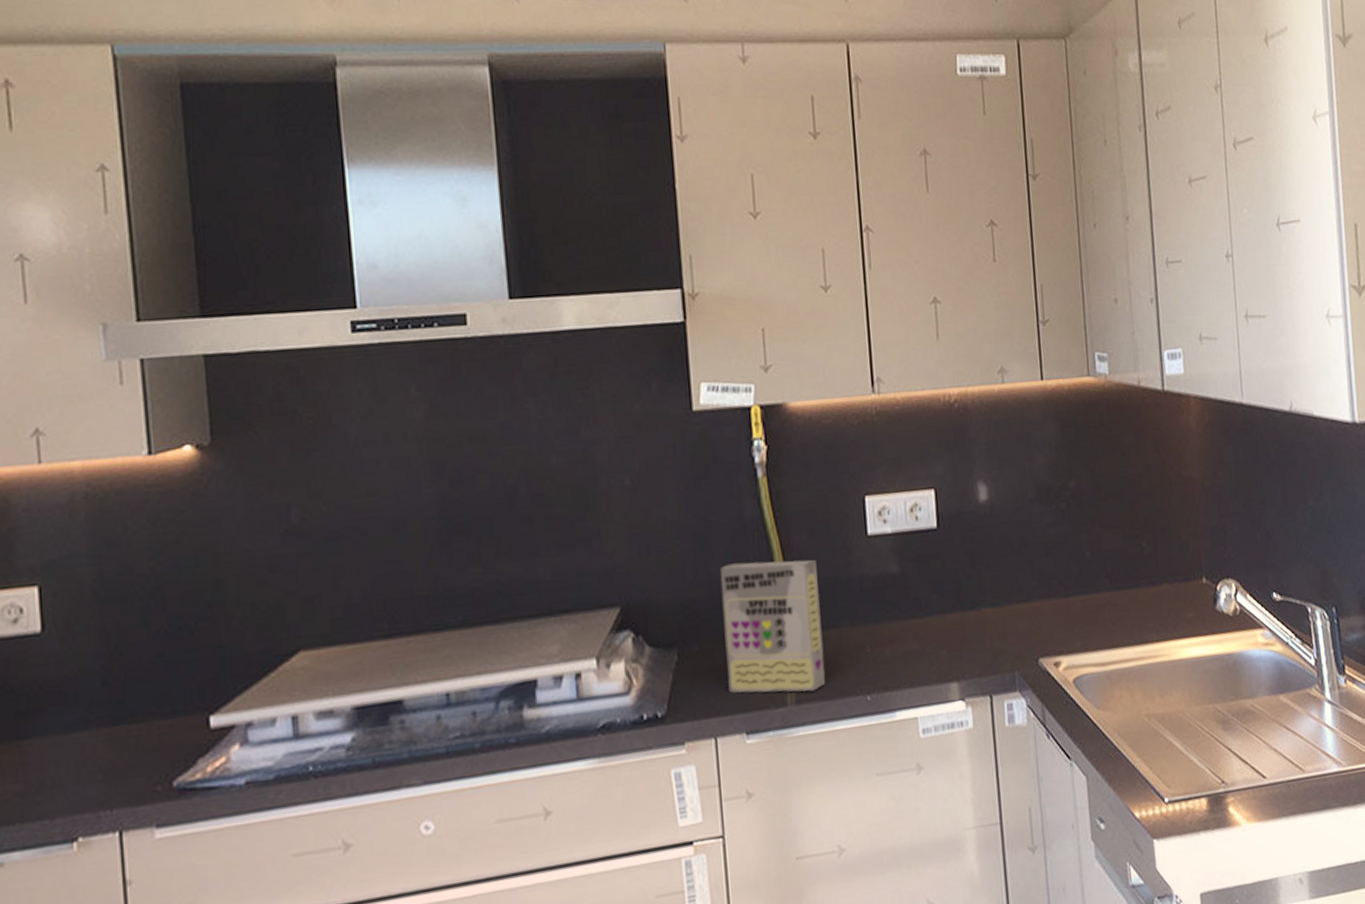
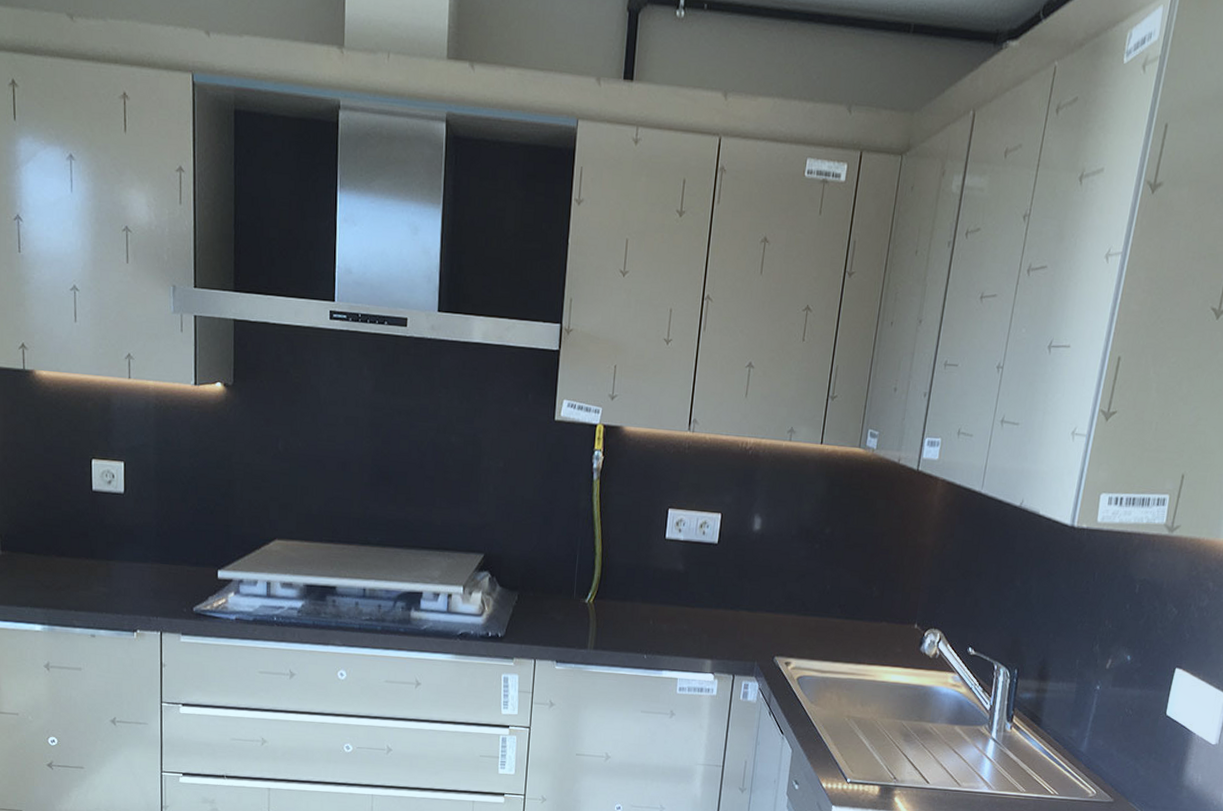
cereal box: present [719,560,826,694] -> none [549,539,625,643]

